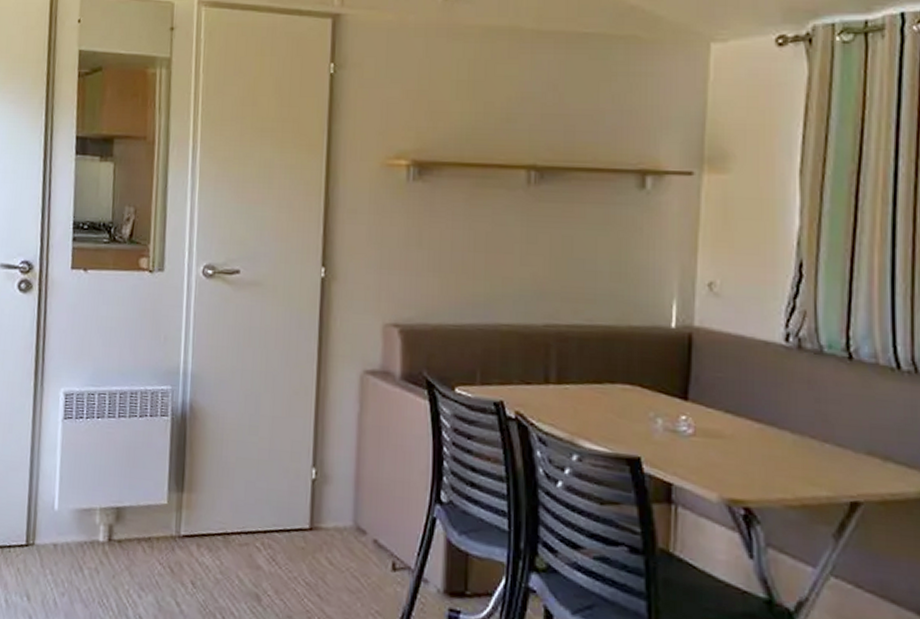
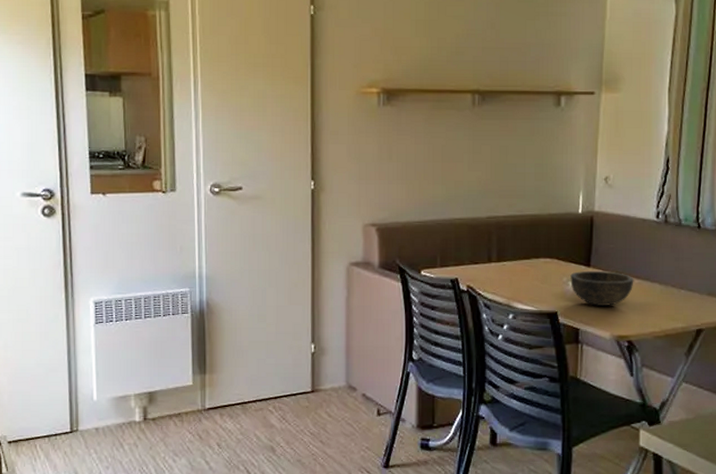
bowl: none [659,405,753,457] -> present [570,270,634,306]

